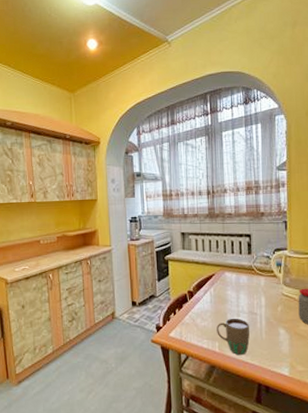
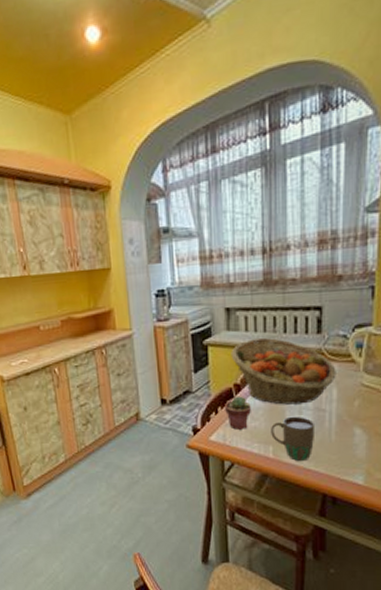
potted succulent: none [181,300,201,328] -> present [225,396,251,430]
fruit basket: none [185,256,264,309] -> present [231,338,336,405]

